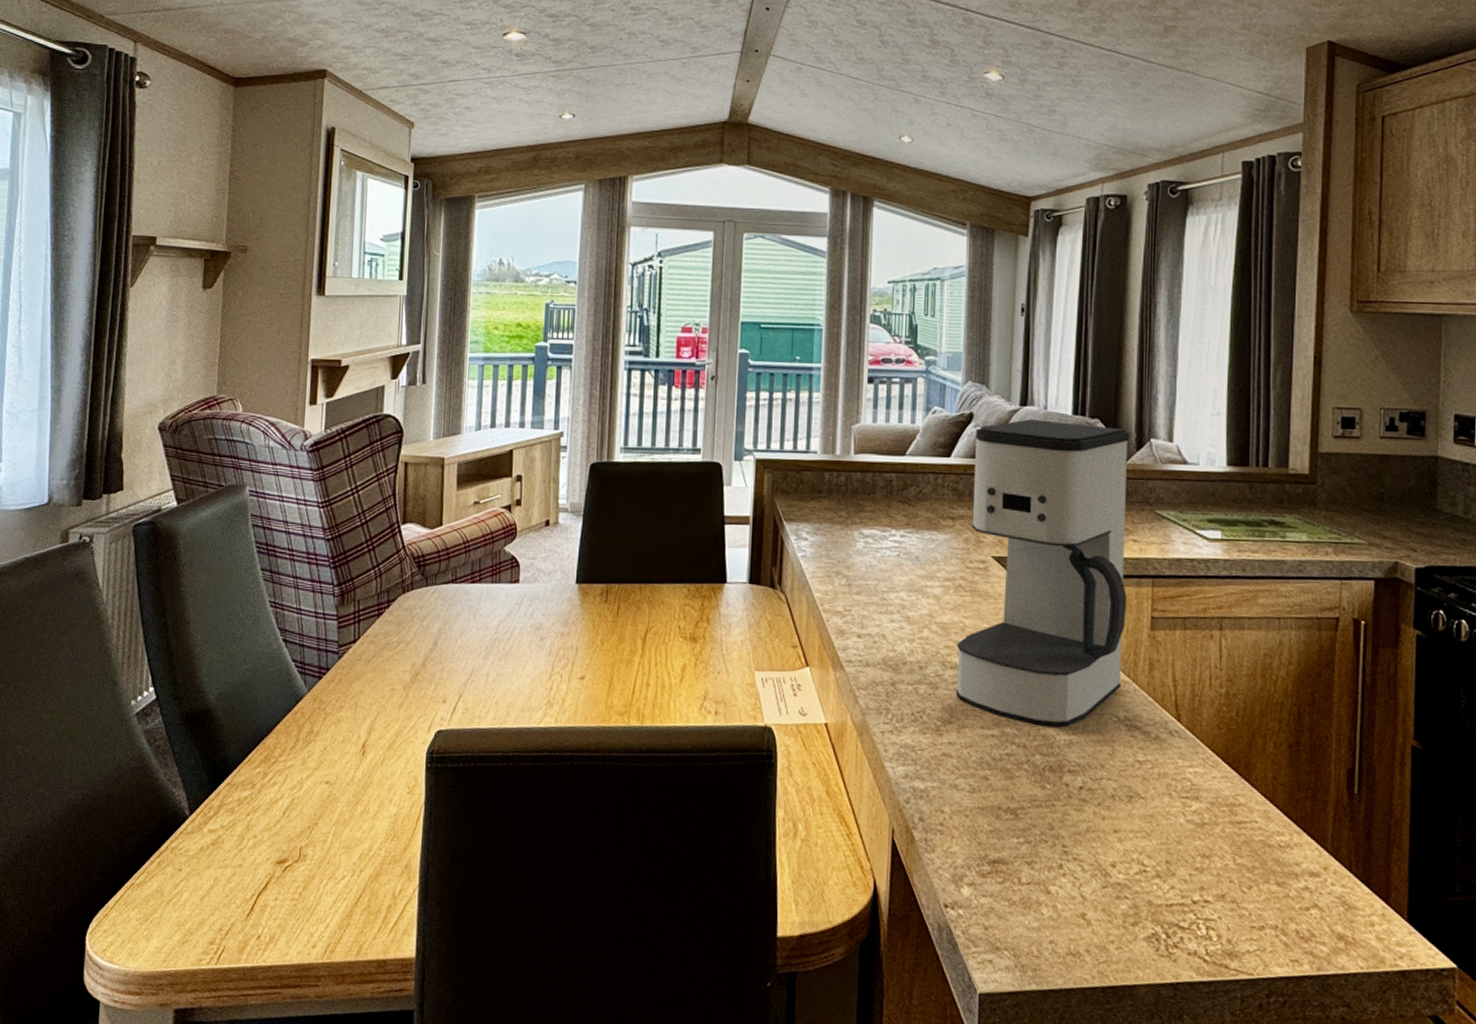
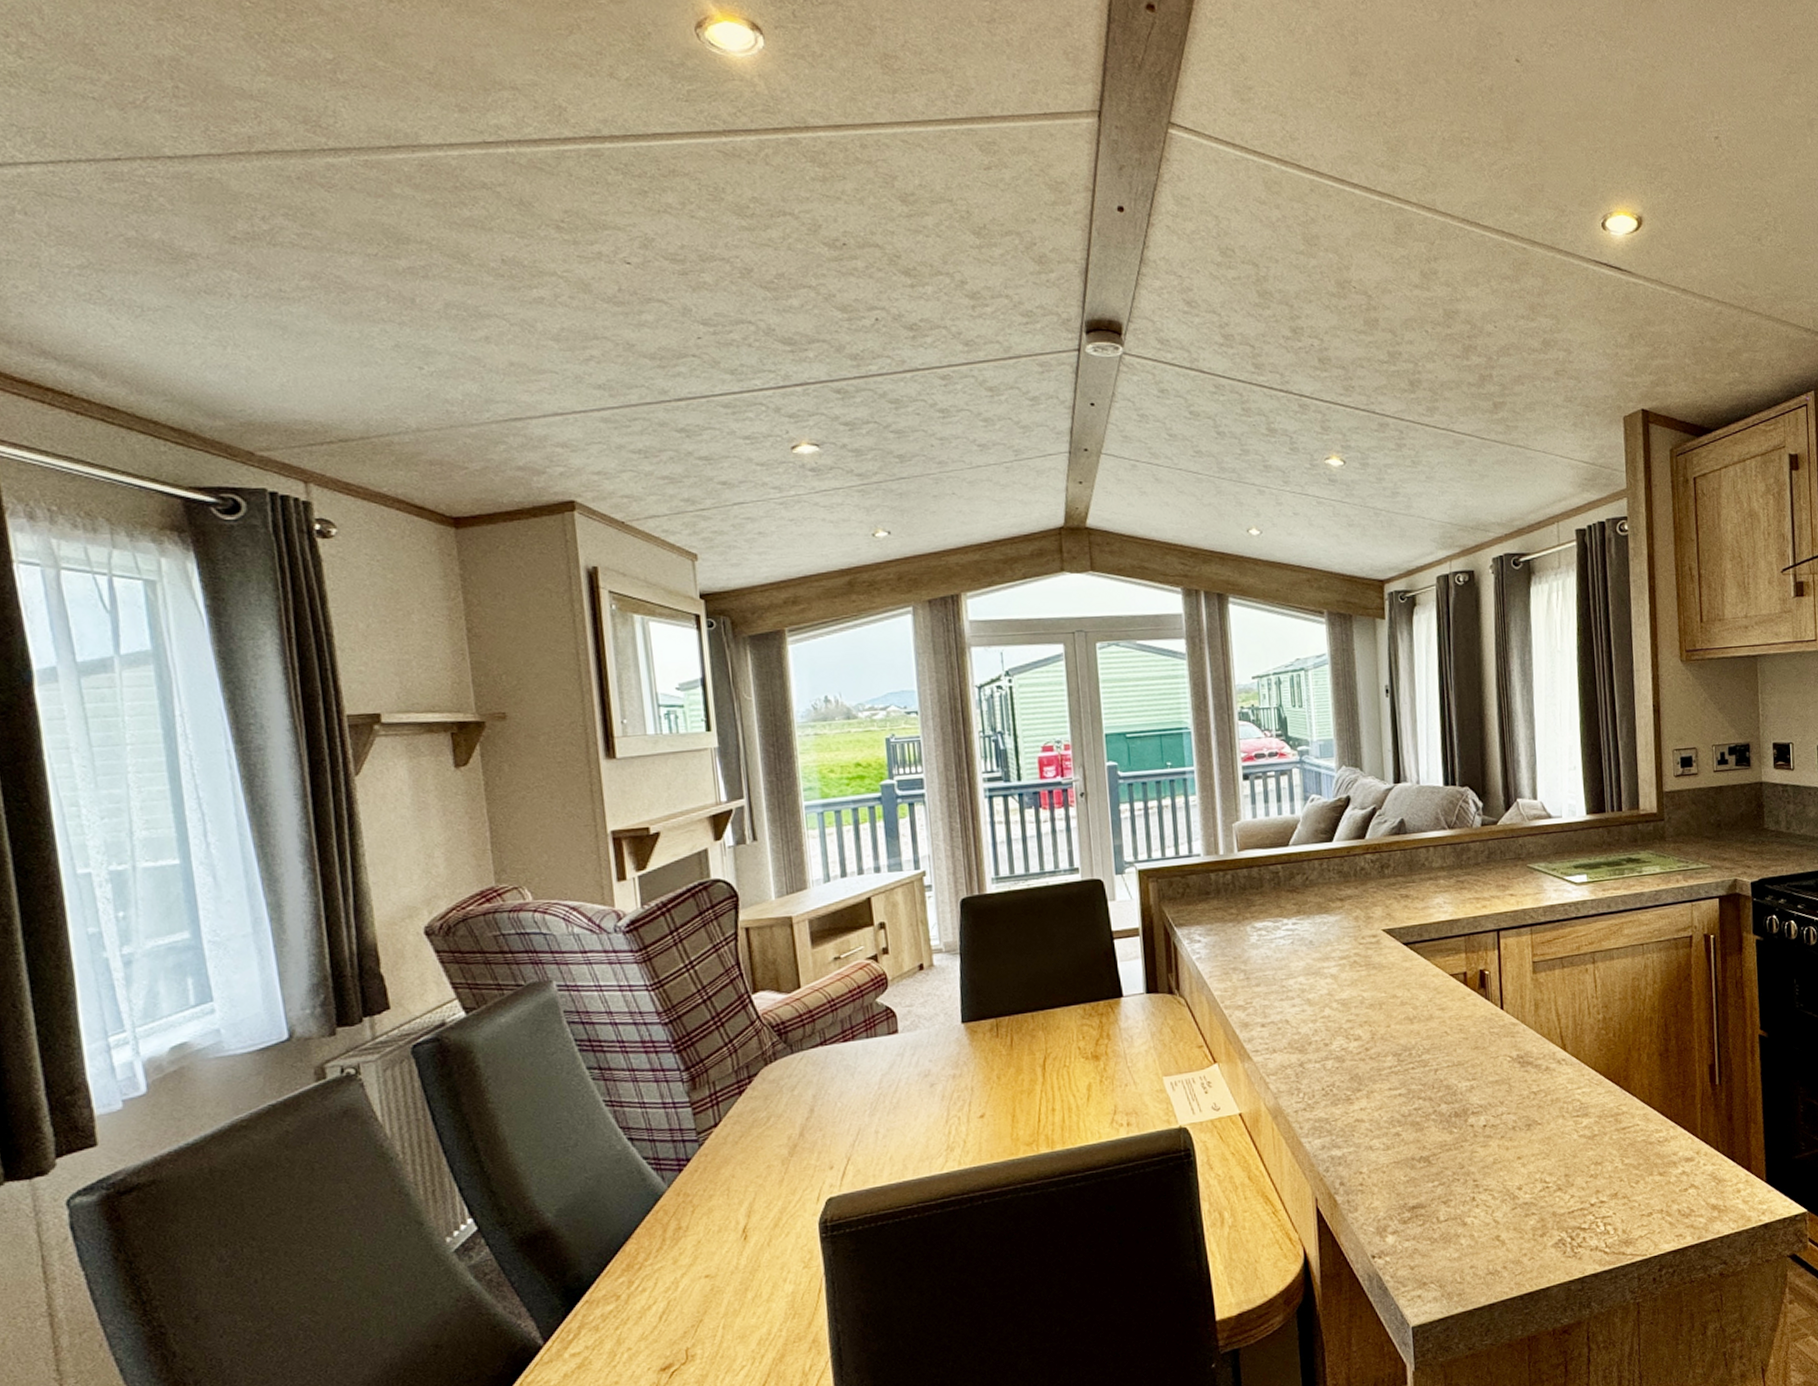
coffee maker: present [955,419,1130,728] -> none [1355,793,1512,1078]

